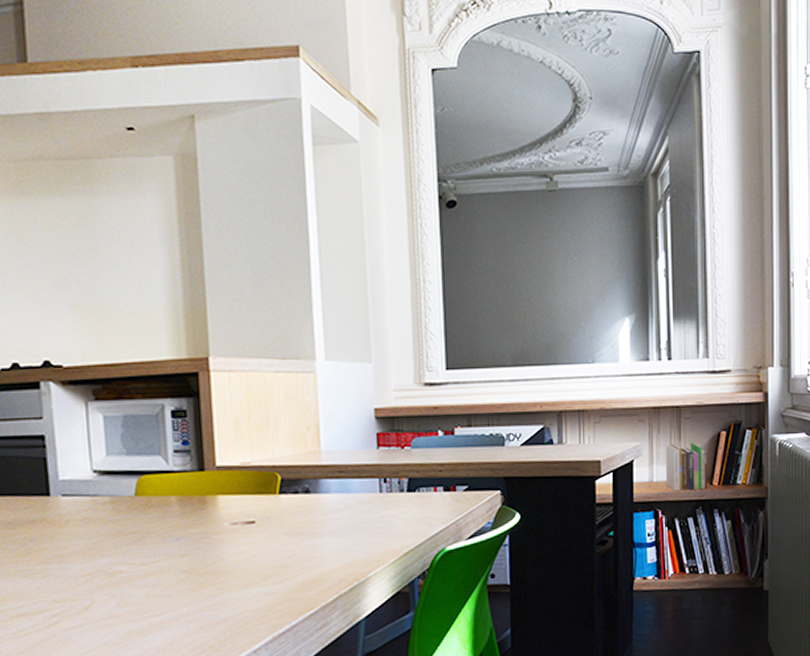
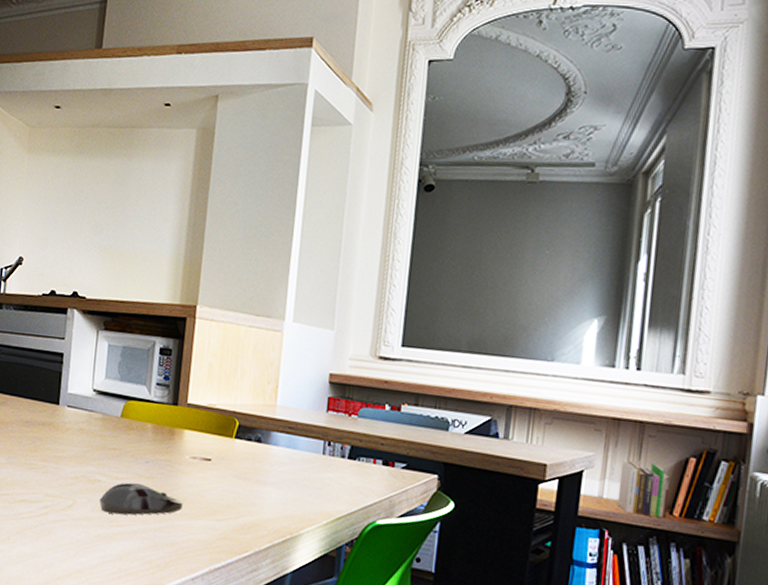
computer mouse: none [125,564,231,605] -> present [99,482,184,515]

